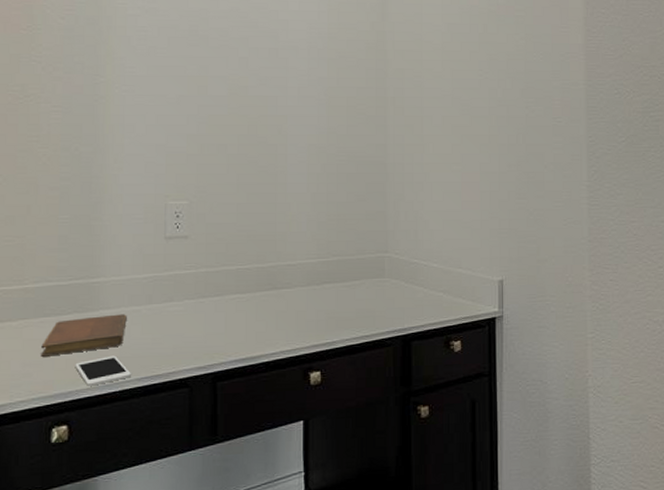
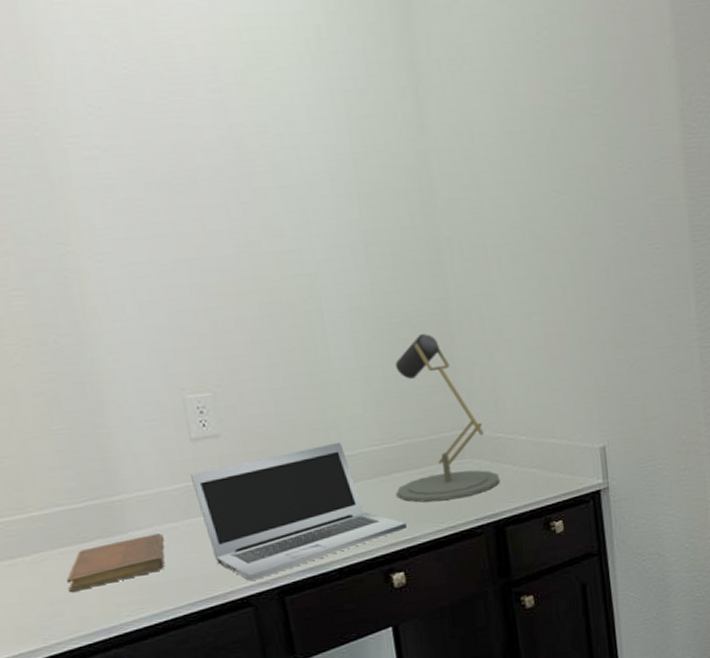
cell phone: present [75,355,131,386] -> none [112,581,182,618]
laptop: none [159,253,328,365] -> present [191,442,407,582]
desk lamp: none [324,171,412,312] -> present [395,334,500,503]

